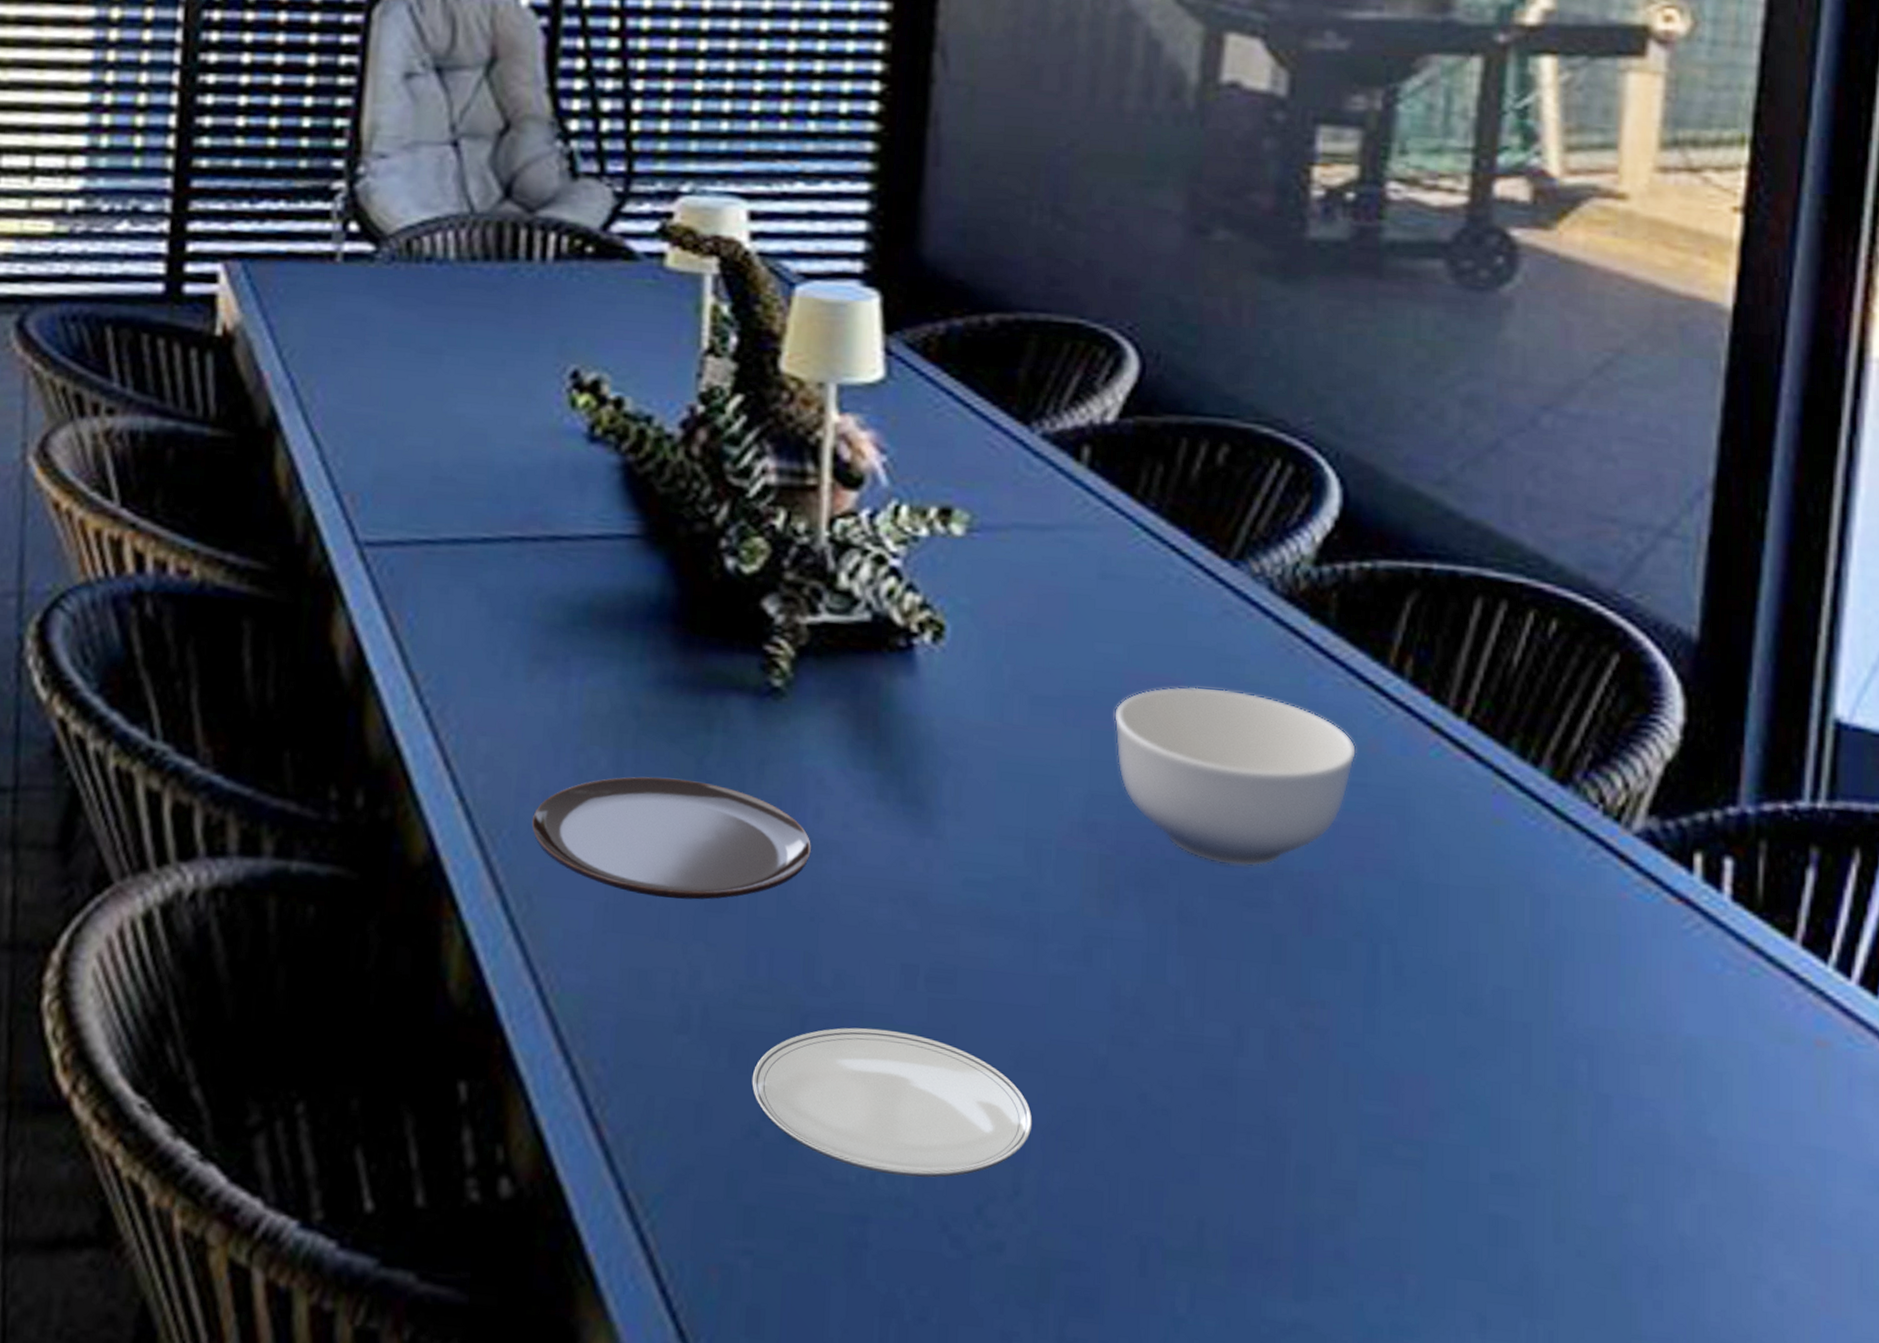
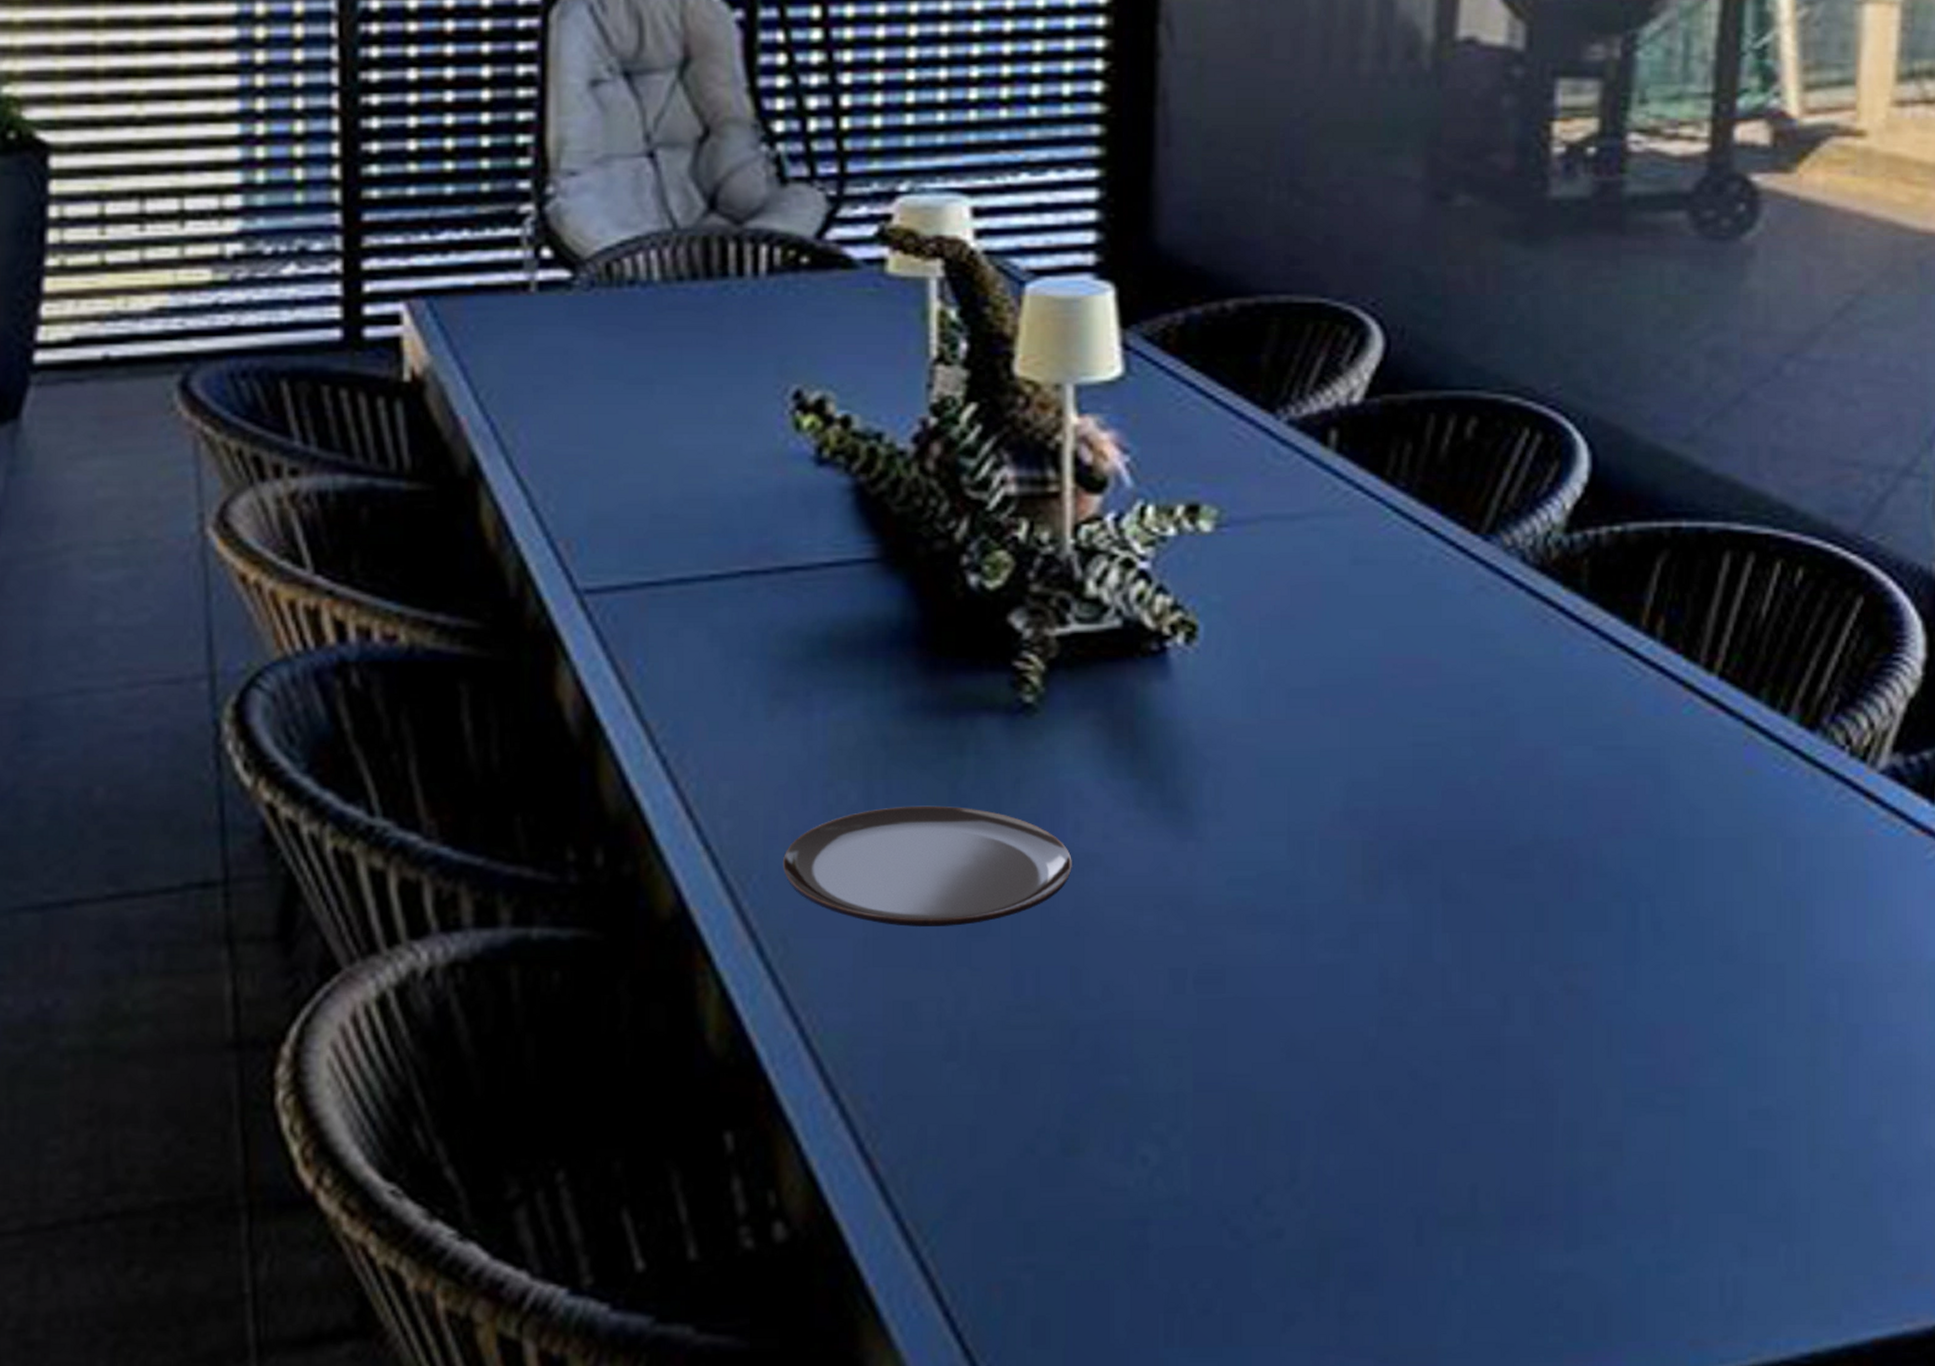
plate: present [752,1027,1033,1178] -> none [1024,1035,1306,1176]
bowl: present [1113,686,1357,867] -> none [1371,665,1612,840]

